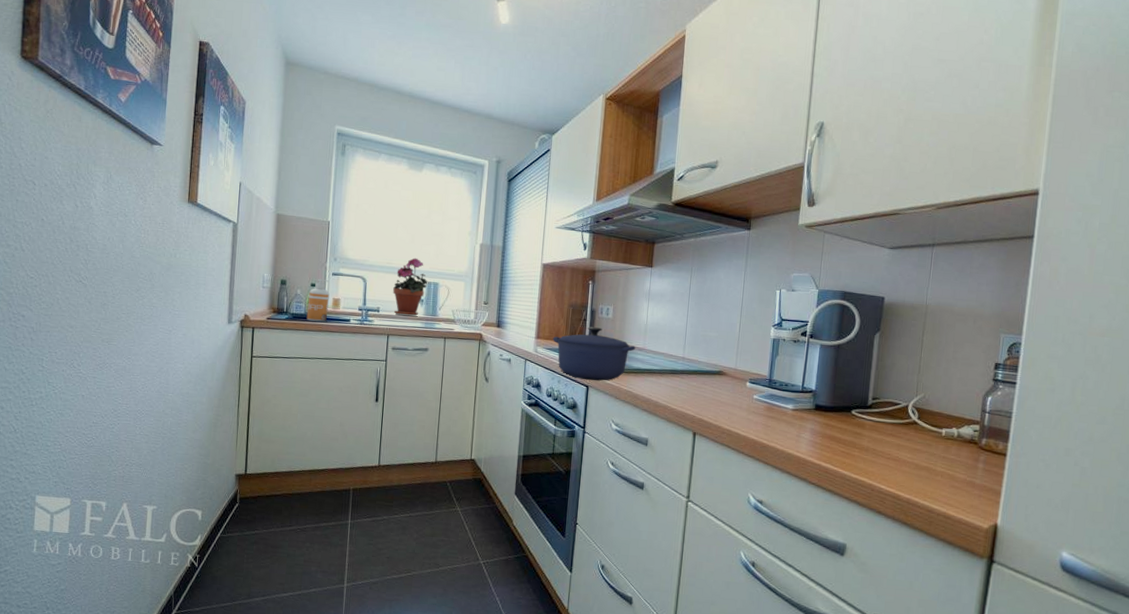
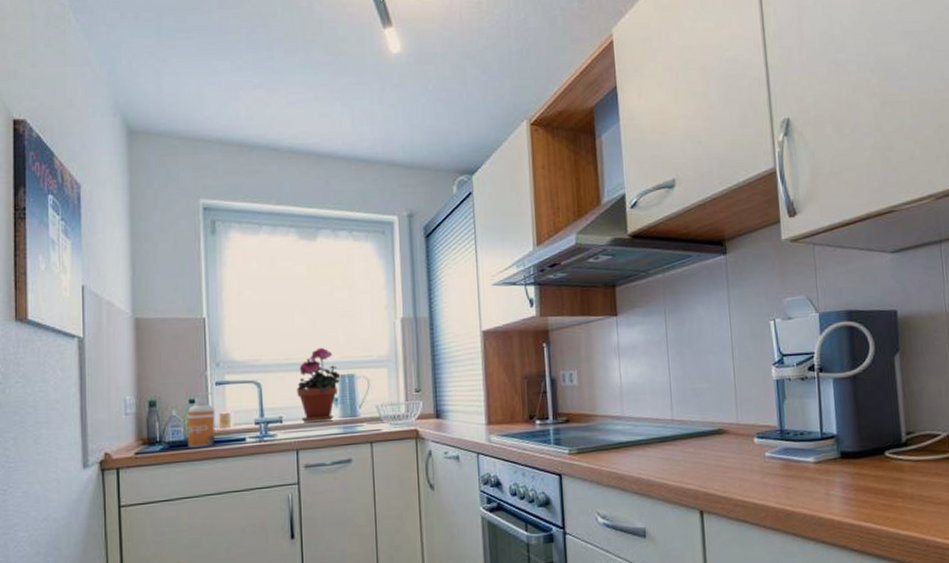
cooking pot: present [553,327,635,381] -> none [508,399,612,467]

